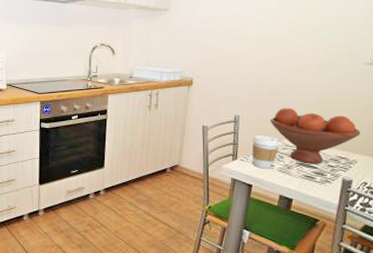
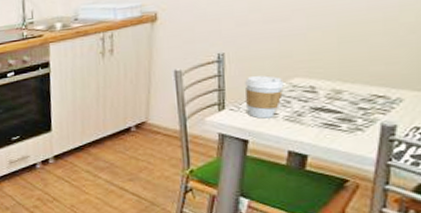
fruit bowl: present [270,108,361,164] -> none [268,36,406,108]

